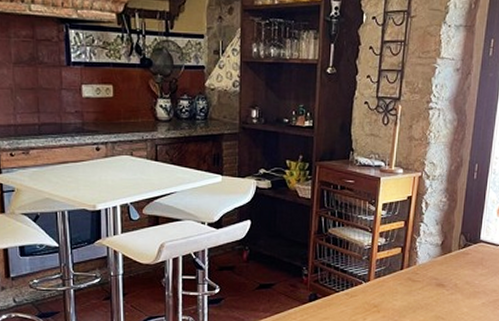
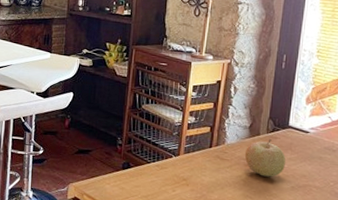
fruit: none [436,256,477,295] -> present [244,139,286,177]

